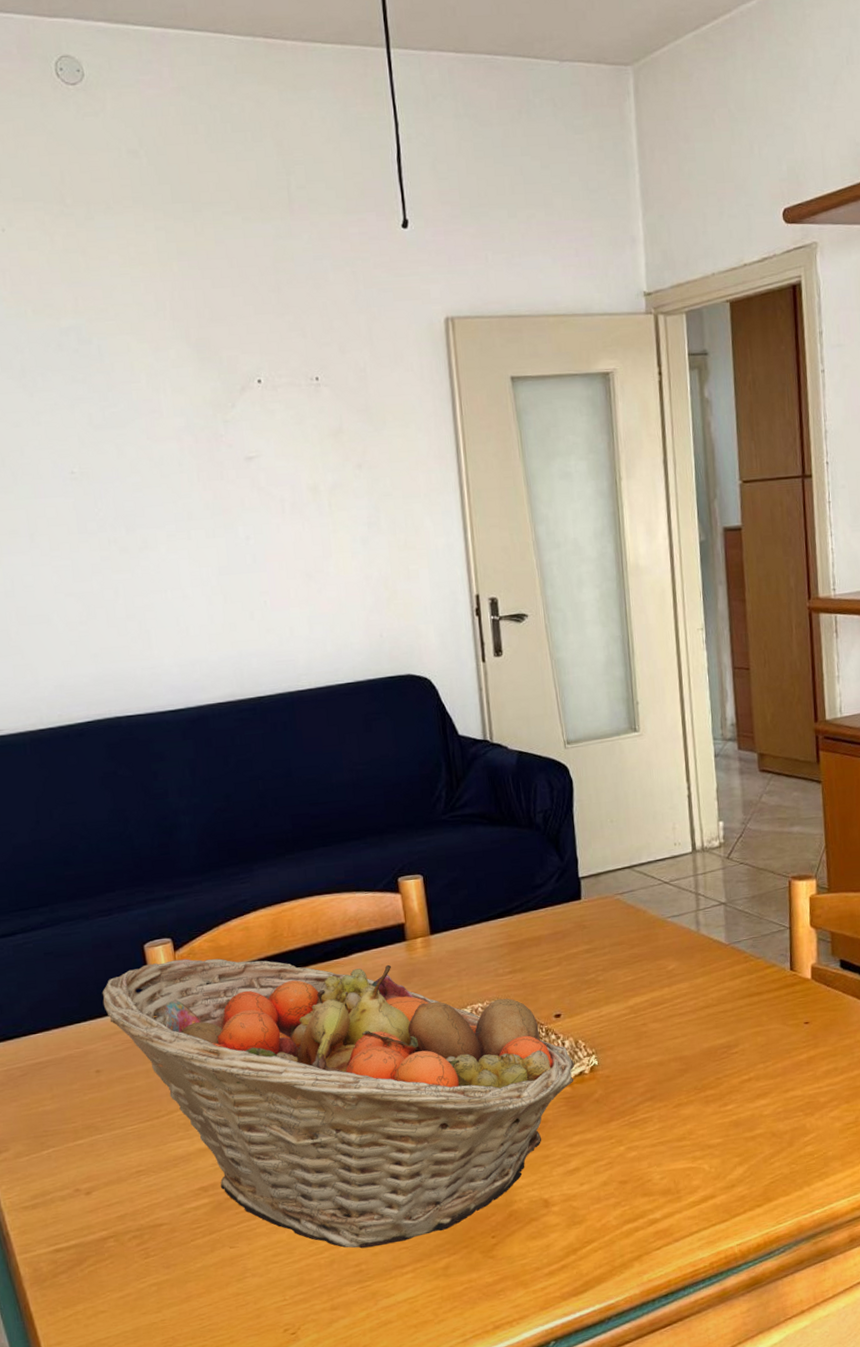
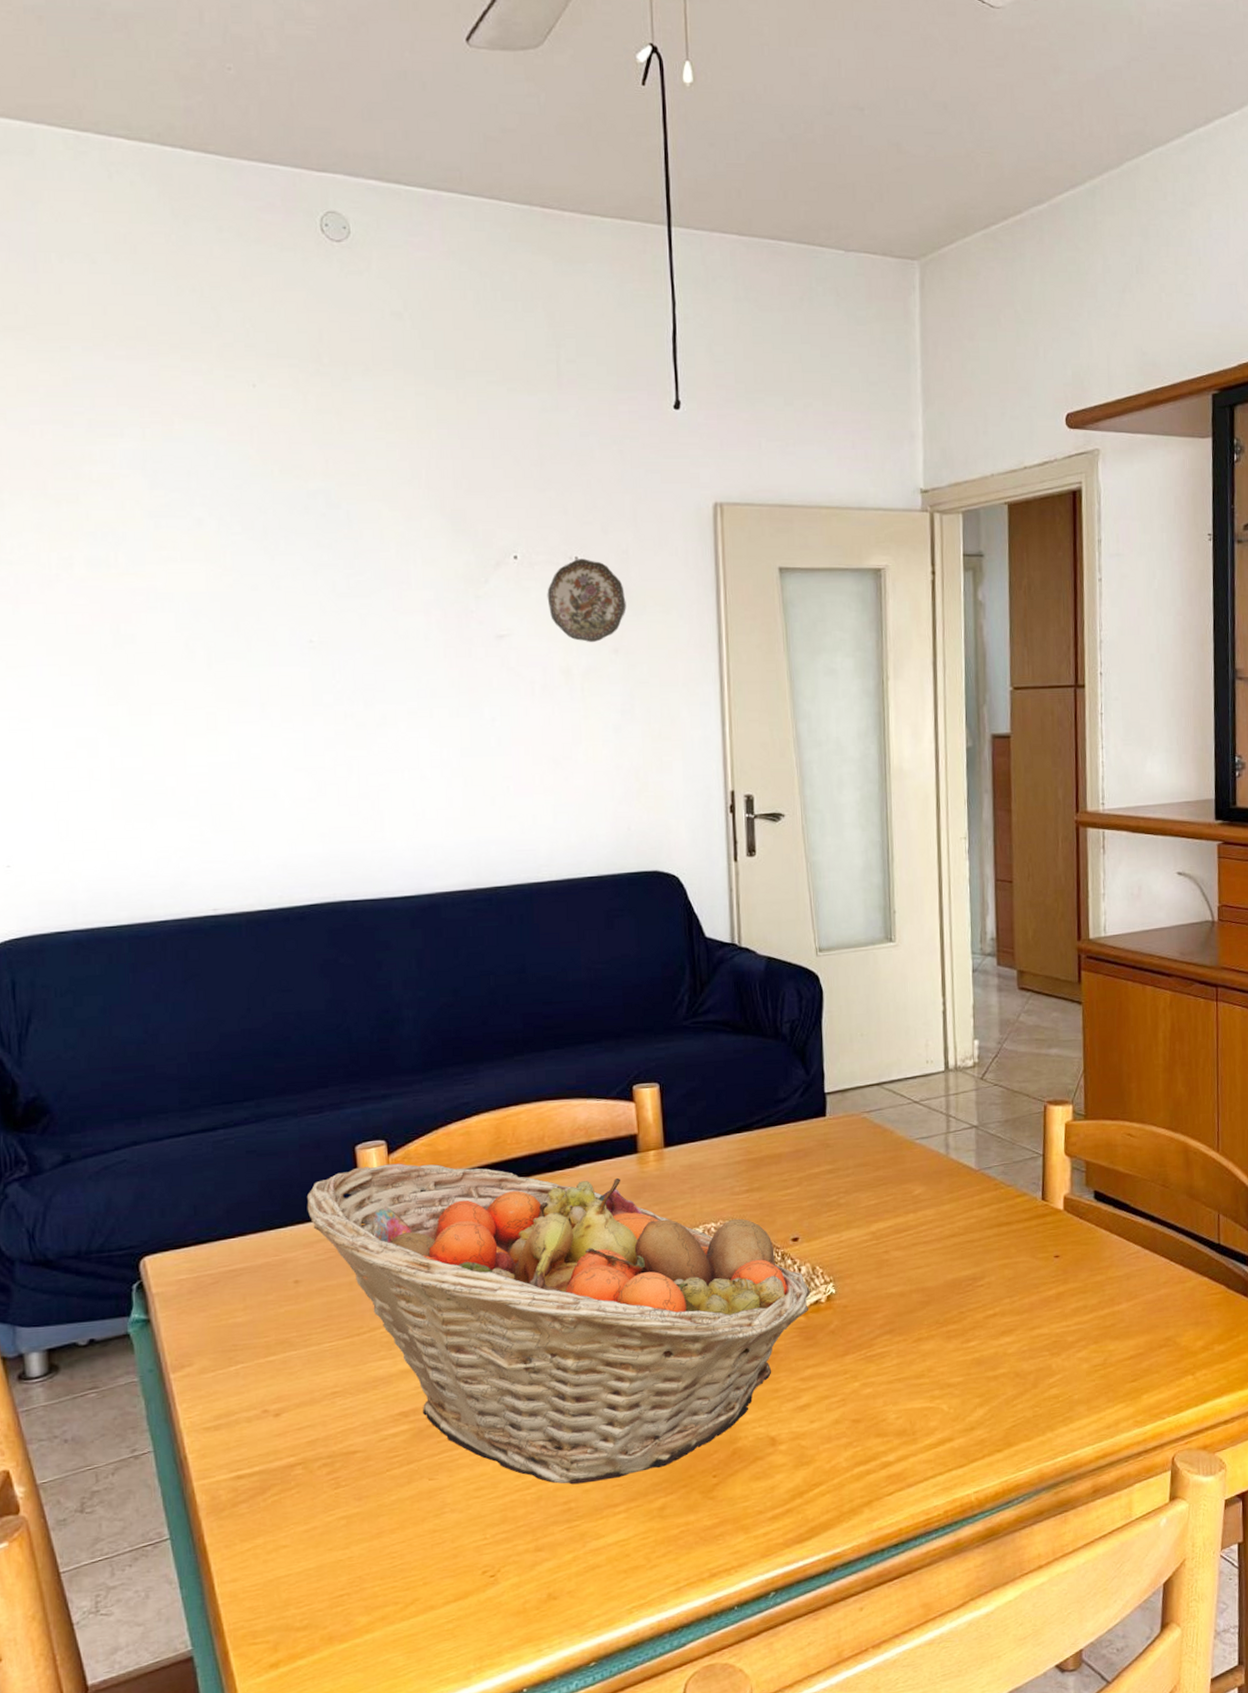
decorative plate: none [291,379,367,459] -> present [547,559,626,642]

